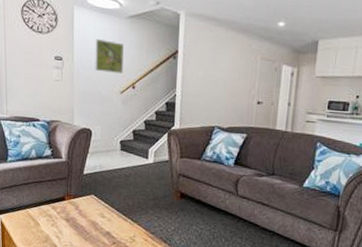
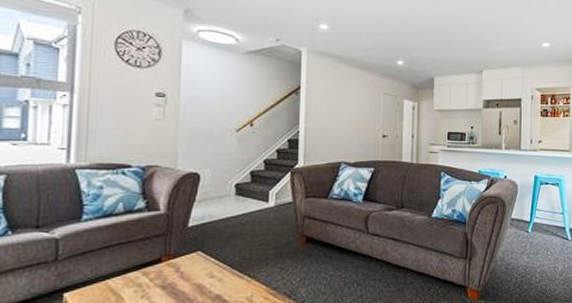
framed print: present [95,38,124,74] -> none [206,74,240,111]

